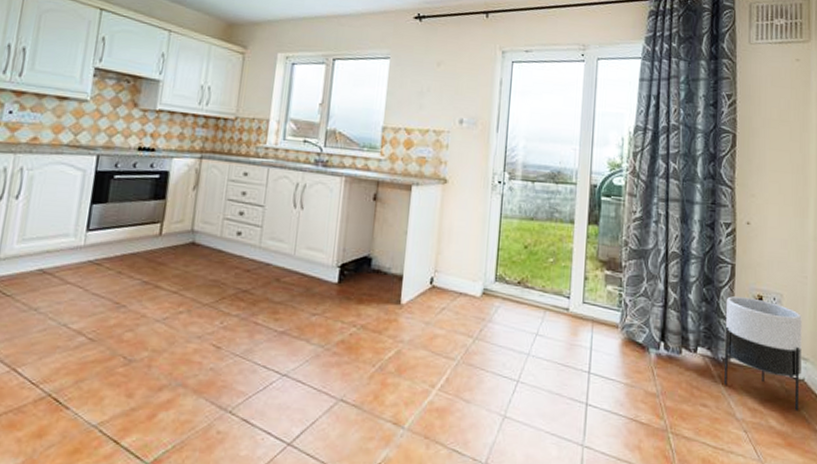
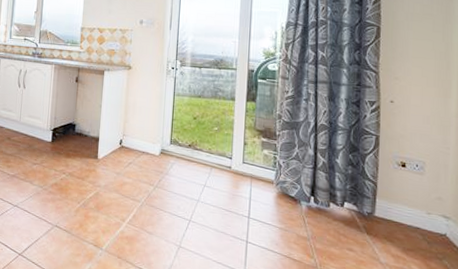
planter: present [724,296,803,412] -> none [369,162,445,261]

